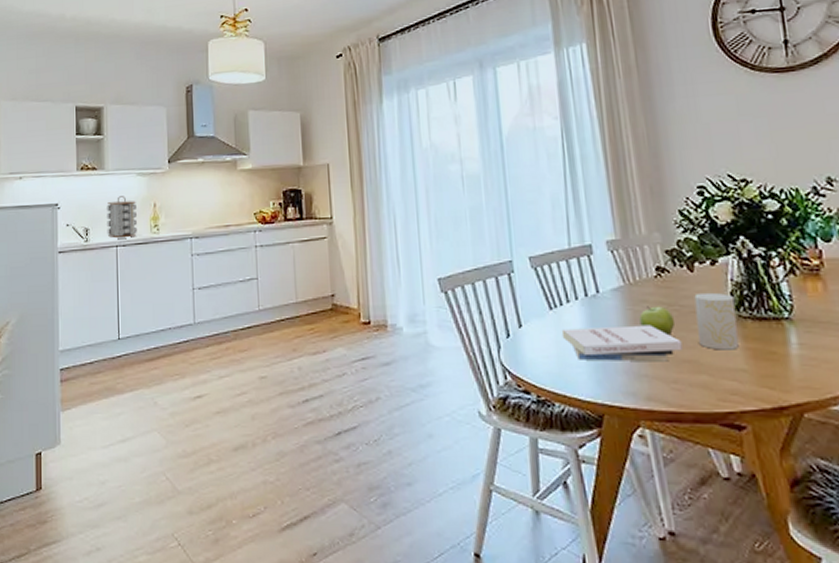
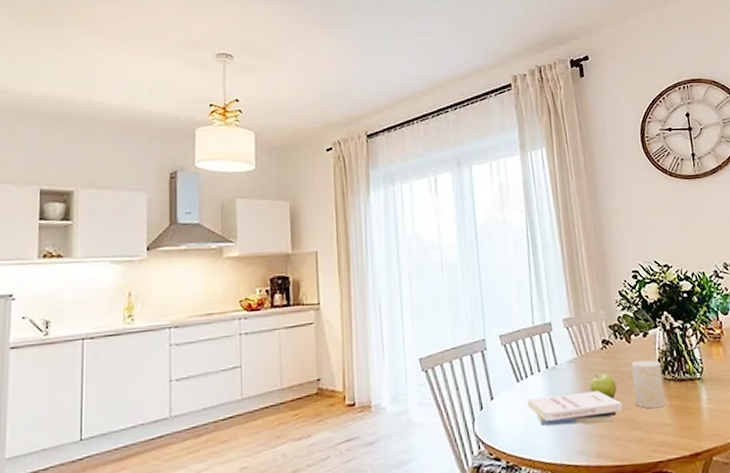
spice rack: present [106,196,137,239] -> none [72,285,108,331]

